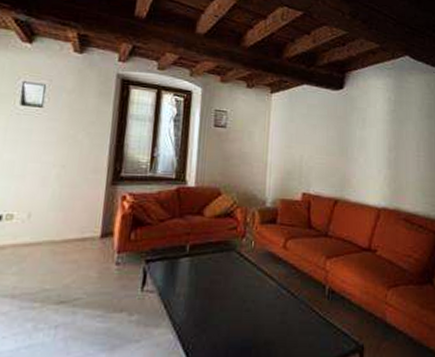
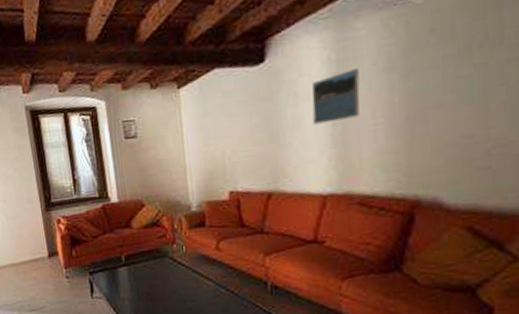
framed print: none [375,110,409,148] -> present [312,68,360,125]

